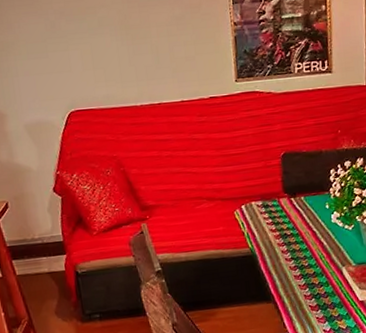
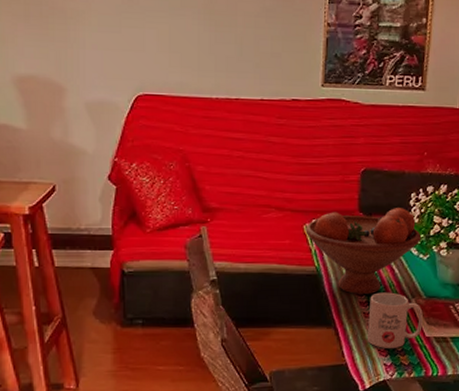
fruit bowl: none [236,184,344,269] -> present [305,208,421,294]
mug: none [303,263,355,316] -> present [367,292,423,348]

